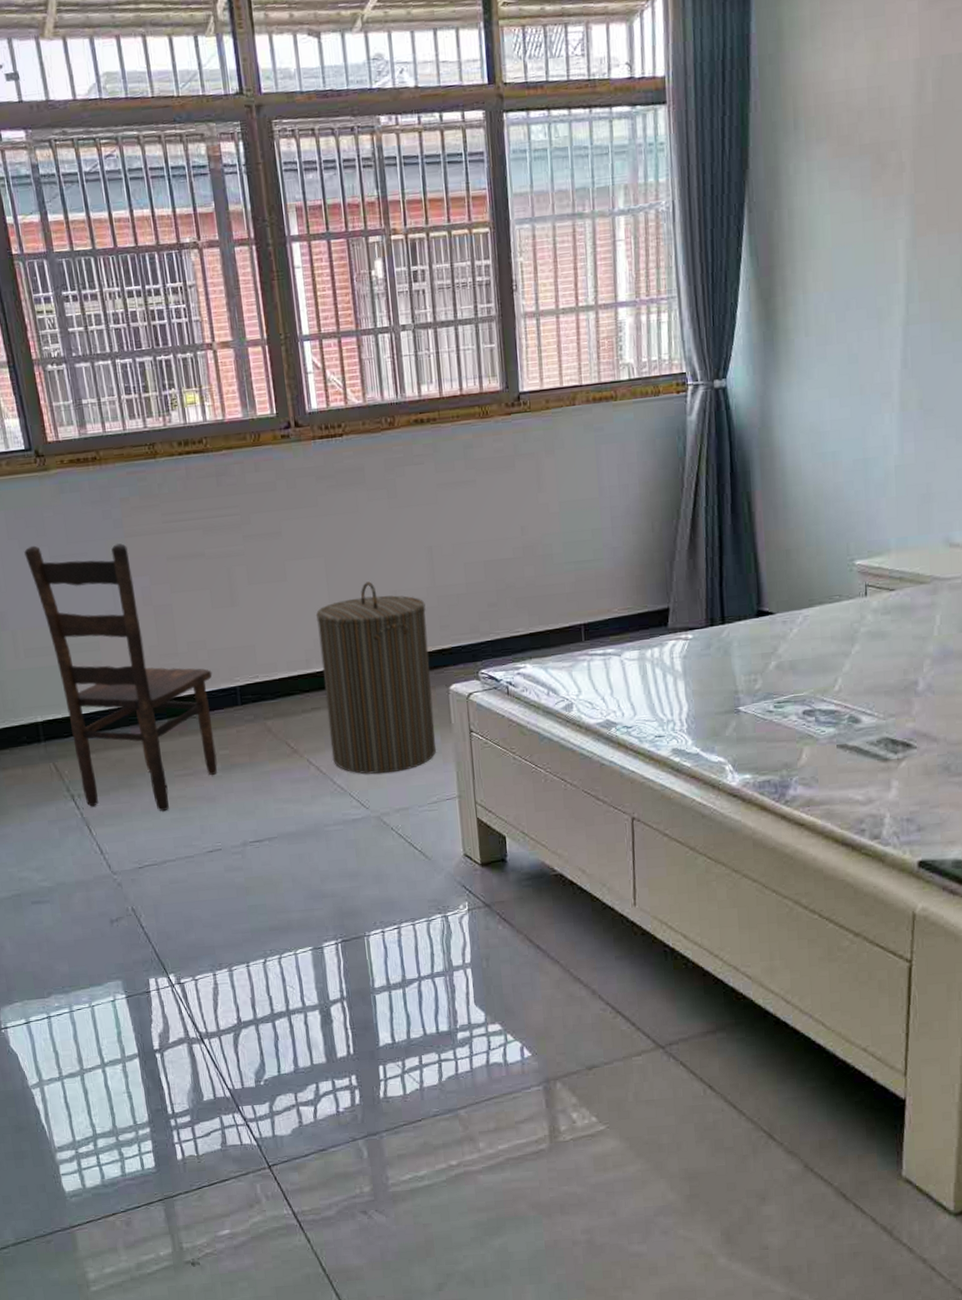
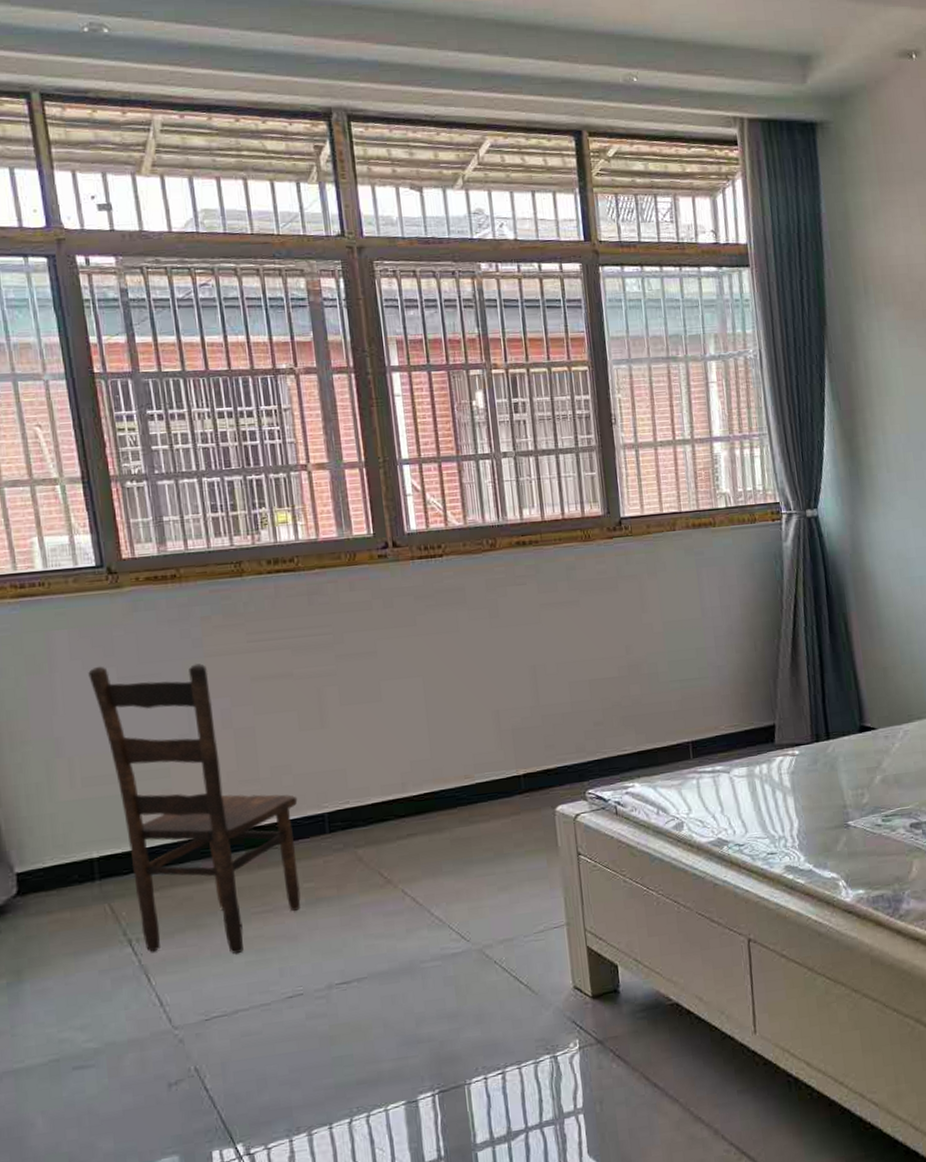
laundry hamper: present [315,581,436,774] -> none [412,701,542,904]

